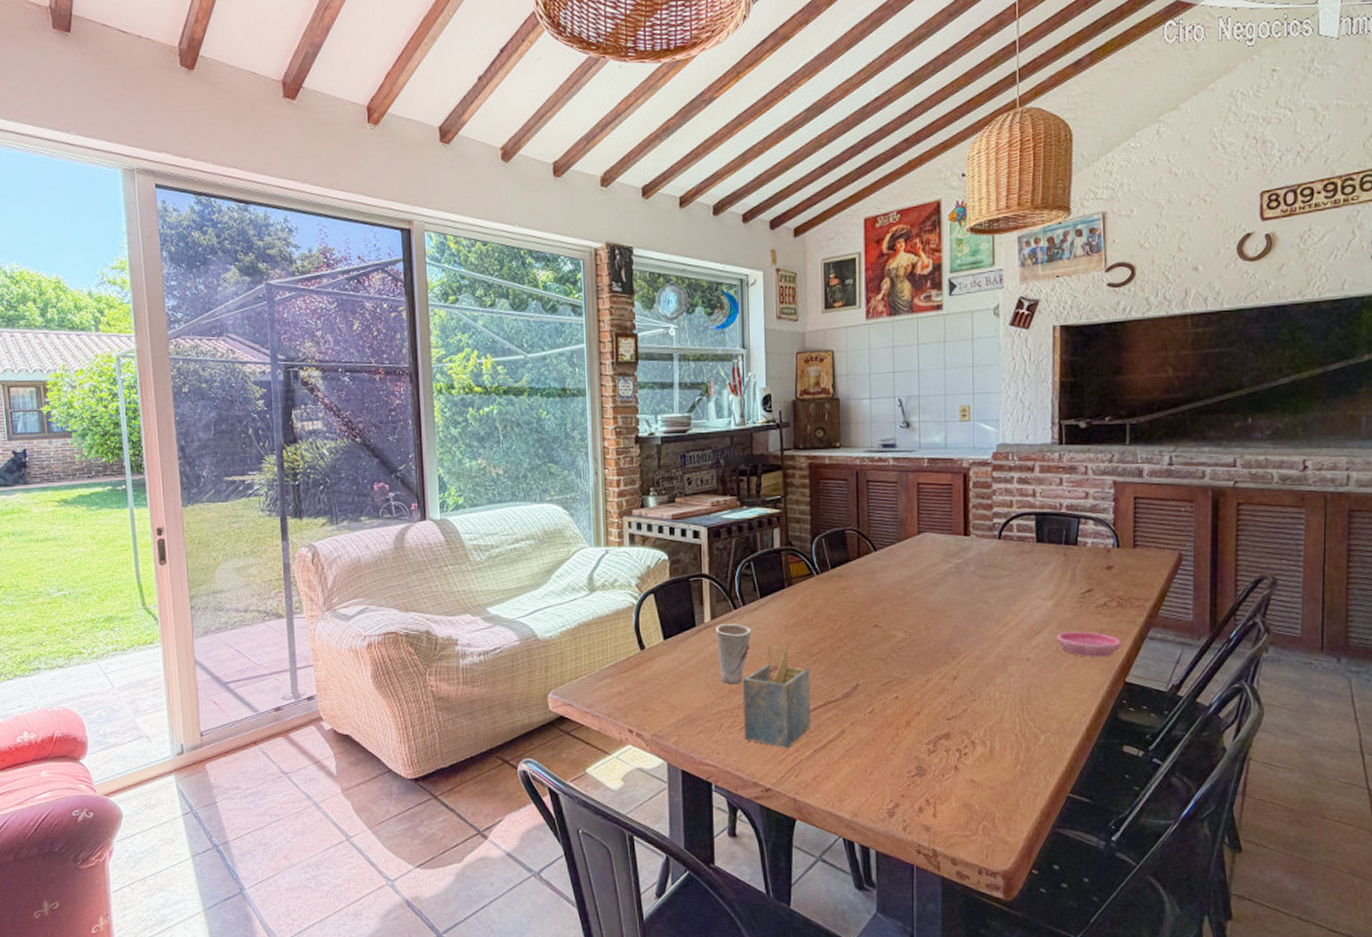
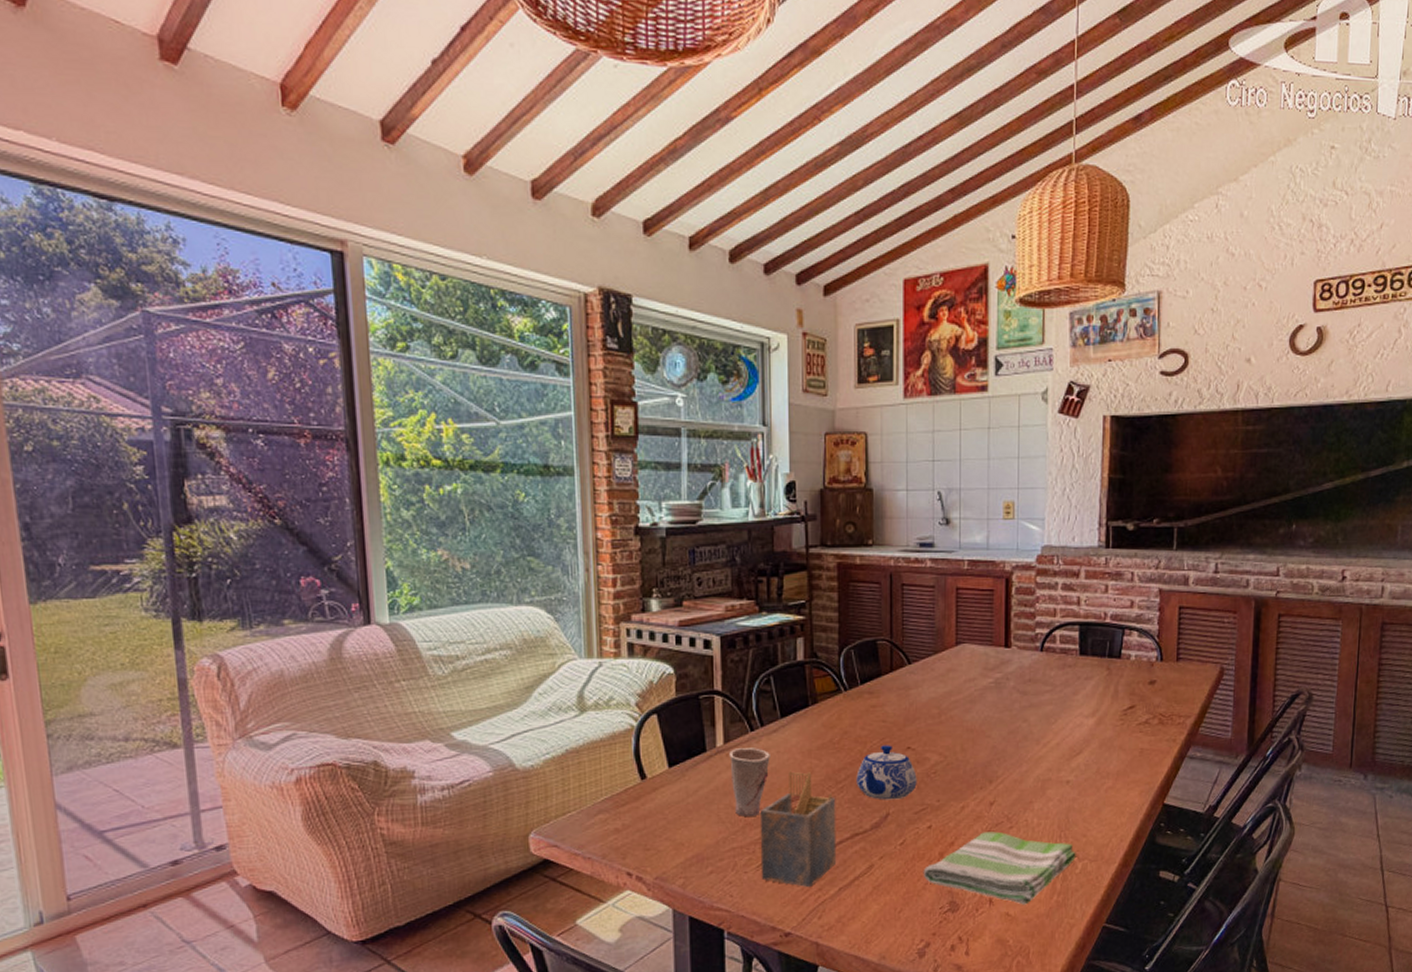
teapot: none [828,623,884,672] -> present [856,745,917,800]
dish towel: none [891,703,1038,773] -> present [923,831,1076,905]
saucer: present [1056,631,1121,657] -> none [1097,750,1161,778]

